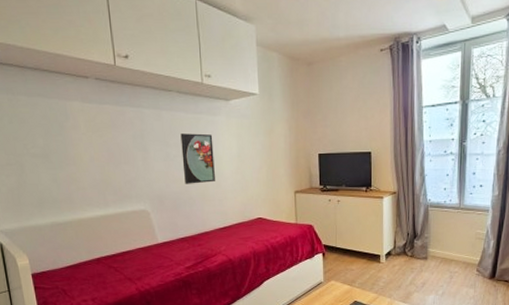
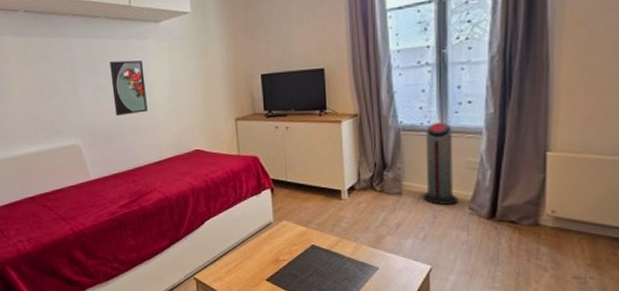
air purifier: none [443,201,469,268] -> present [423,122,458,205]

